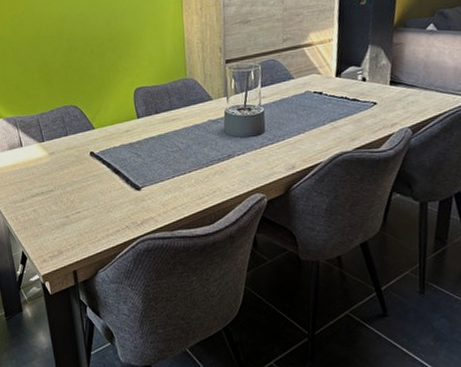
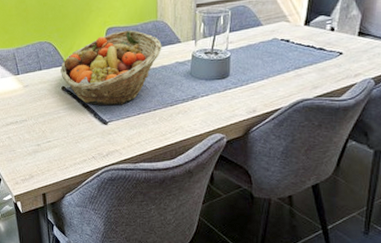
fruit basket: none [88,89,193,171] -> present [60,30,162,106]

